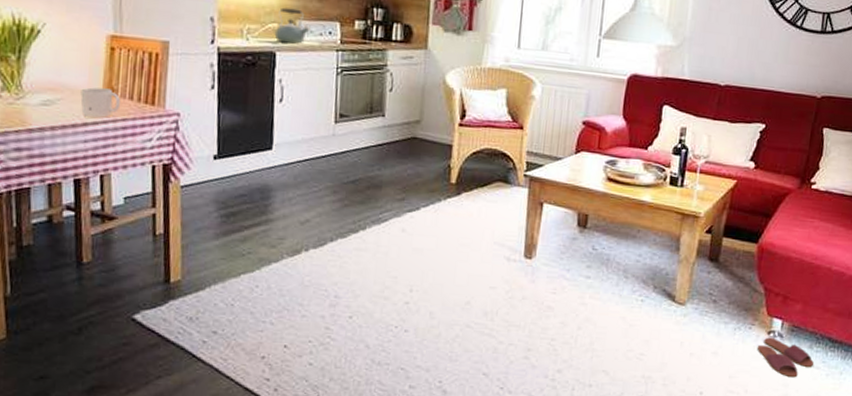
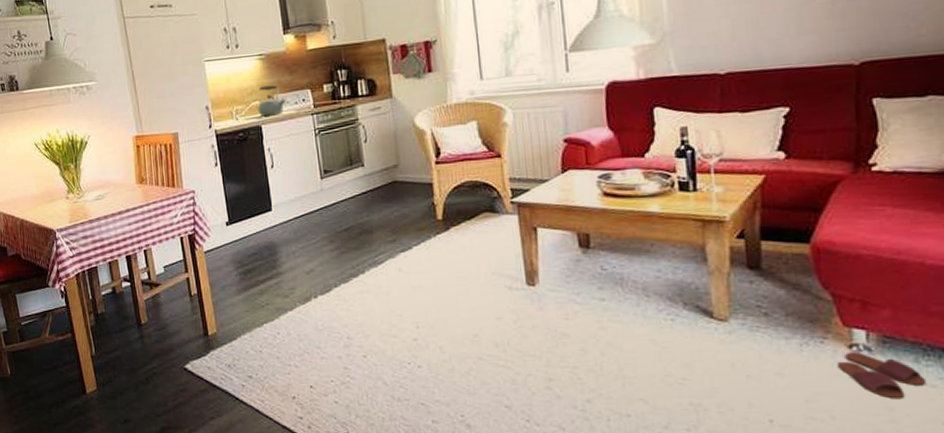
mug: present [80,87,121,119] -> none [121,179,151,205]

